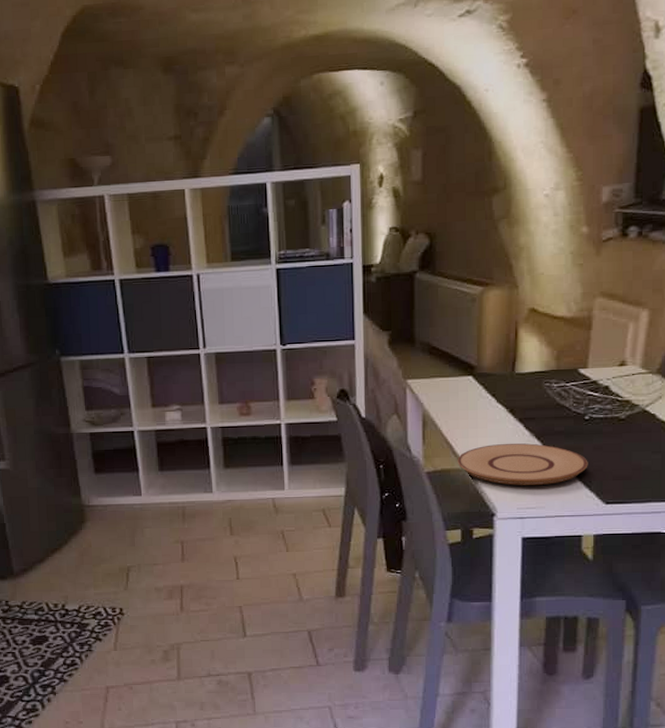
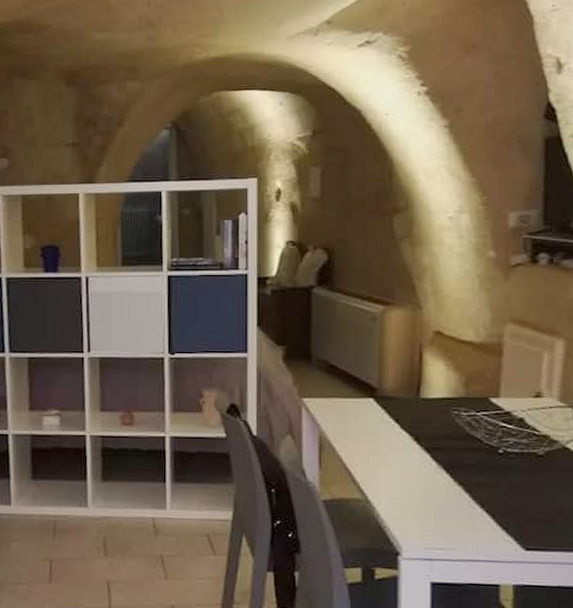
plate: present [457,443,588,485] -> none [357,474,504,523]

